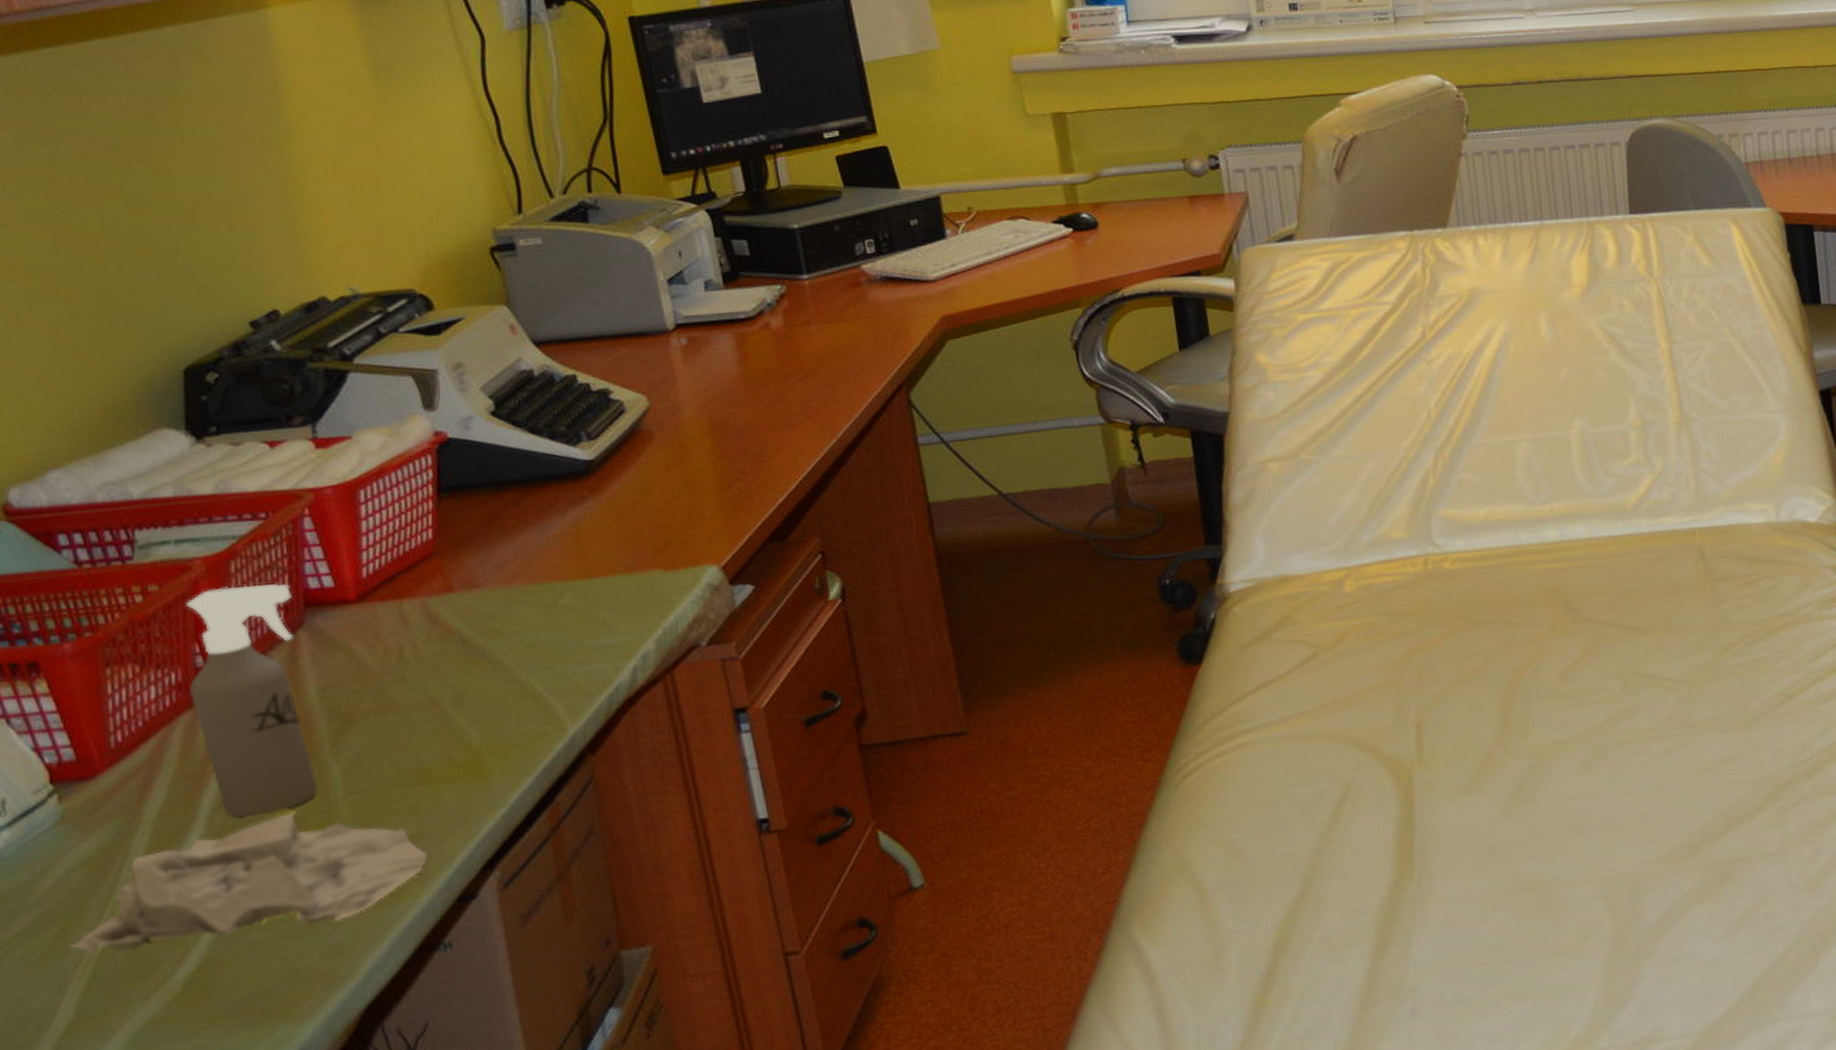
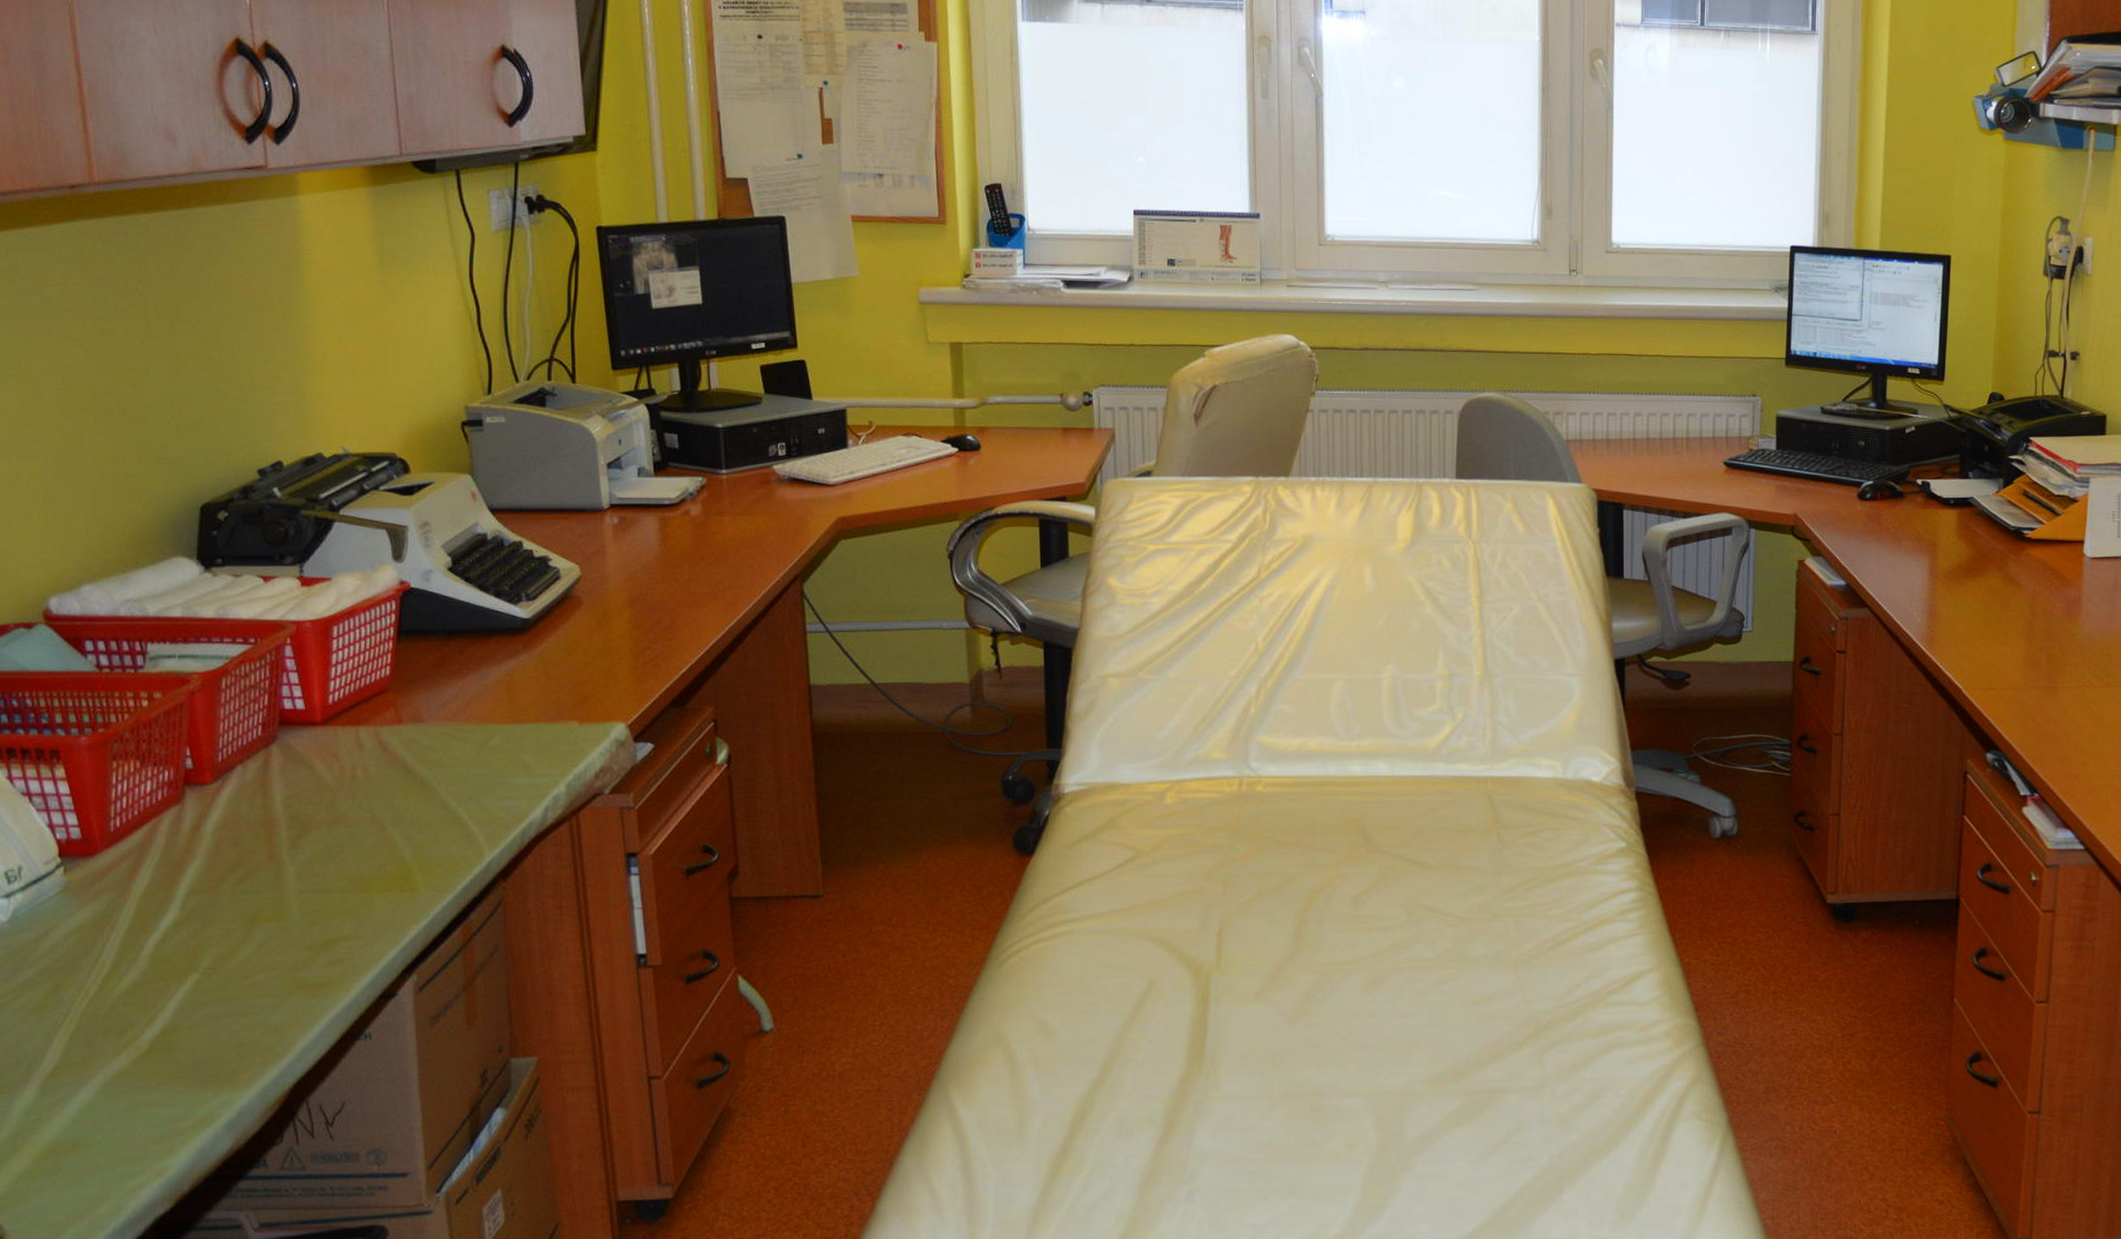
tissue: present [68,813,428,954] -> none [59,904,358,1011]
spray bottle: present [186,584,317,817] -> none [179,700,274,904]

